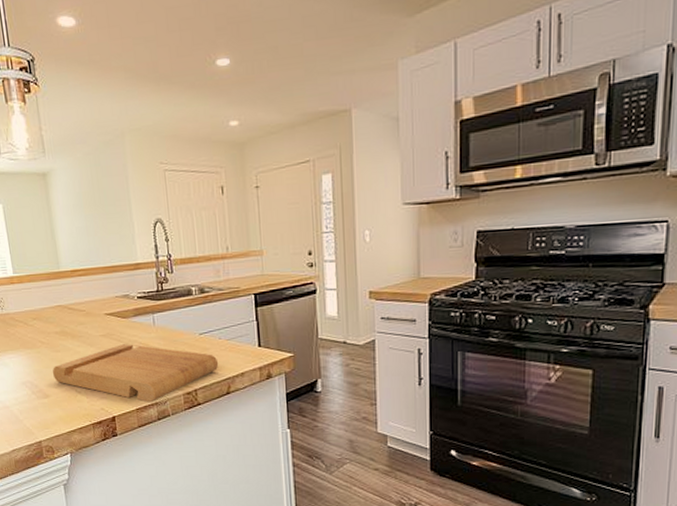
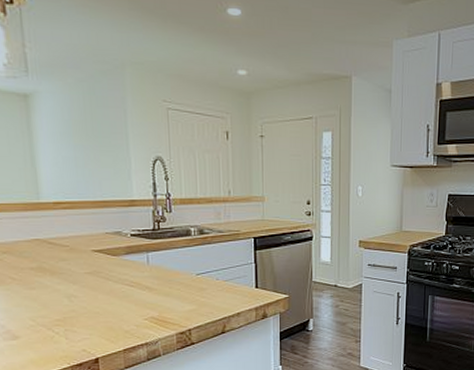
cutting board: present [53,344,219,403] -> none [25,283,215,343]

